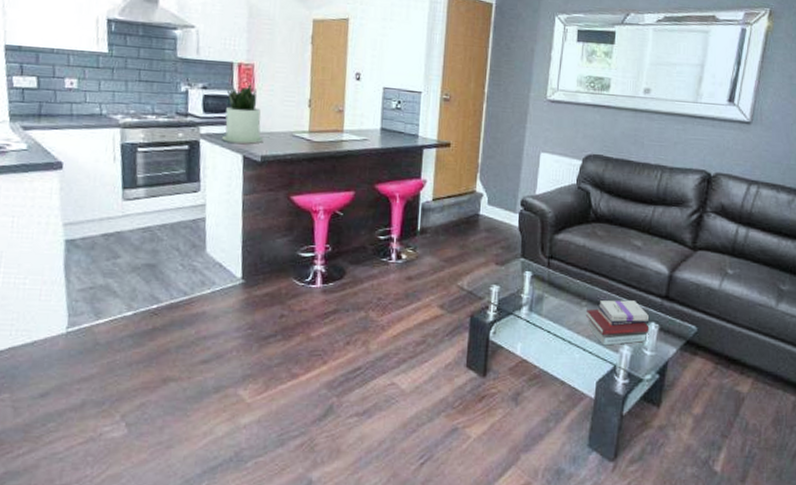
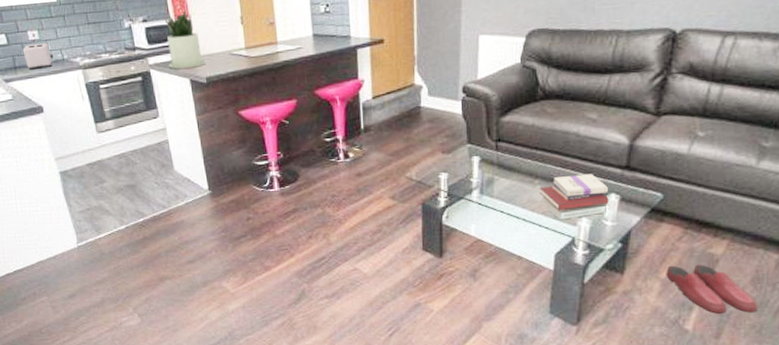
toaster: none [53,92,90,121] -> present [22,42,54,70]
slippers: none [698,401,779,456] -> present [666,264,759,314]

